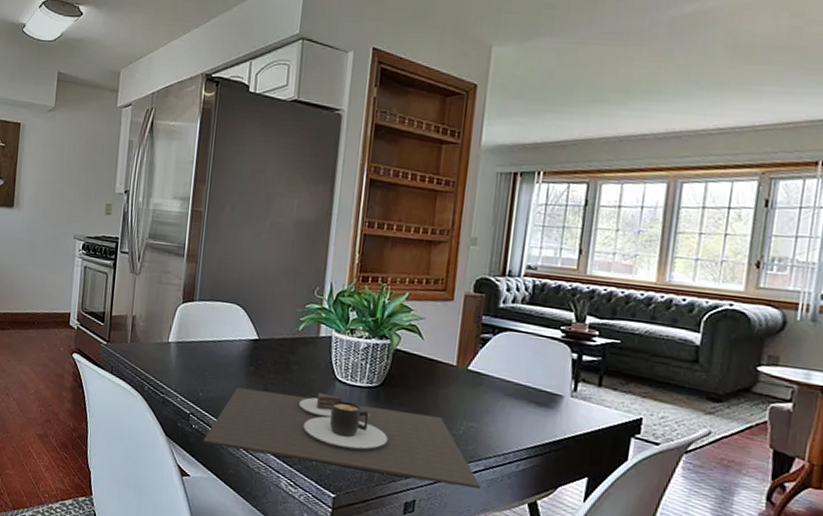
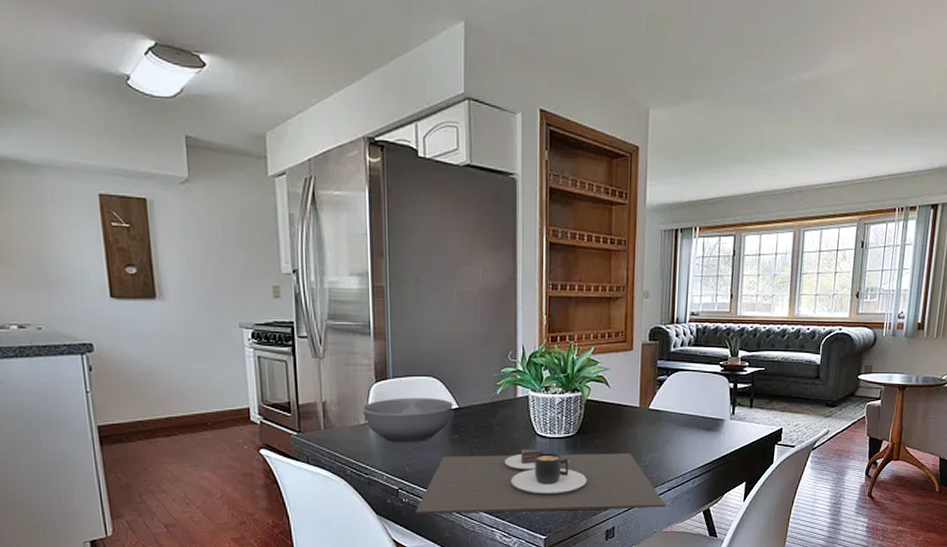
bowl: none [166,320,253,369] -> present [361,397,453,443]

